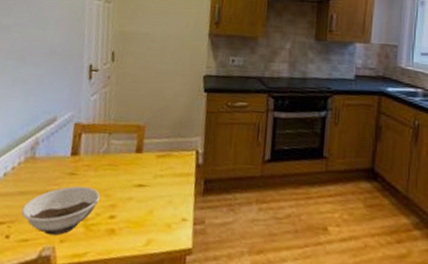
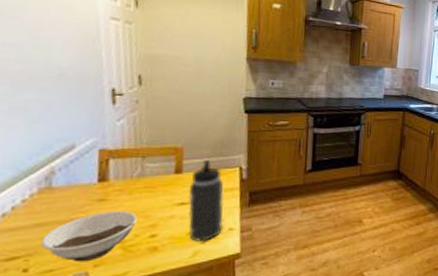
thermos bottle: none [144,139,180,230] -> present [188,159,224,242]

